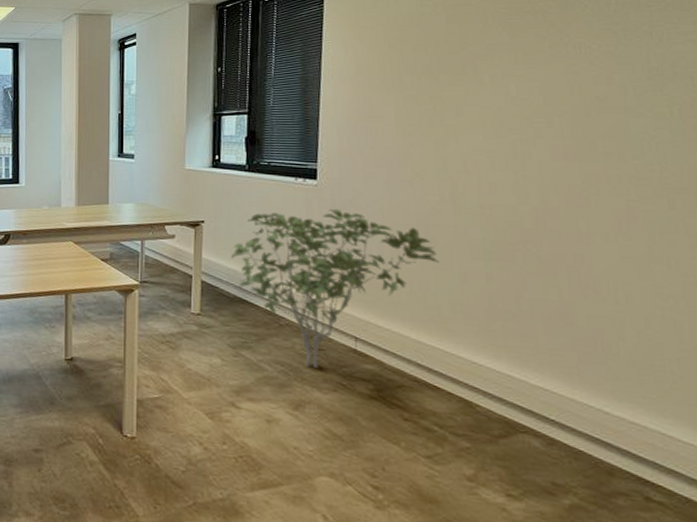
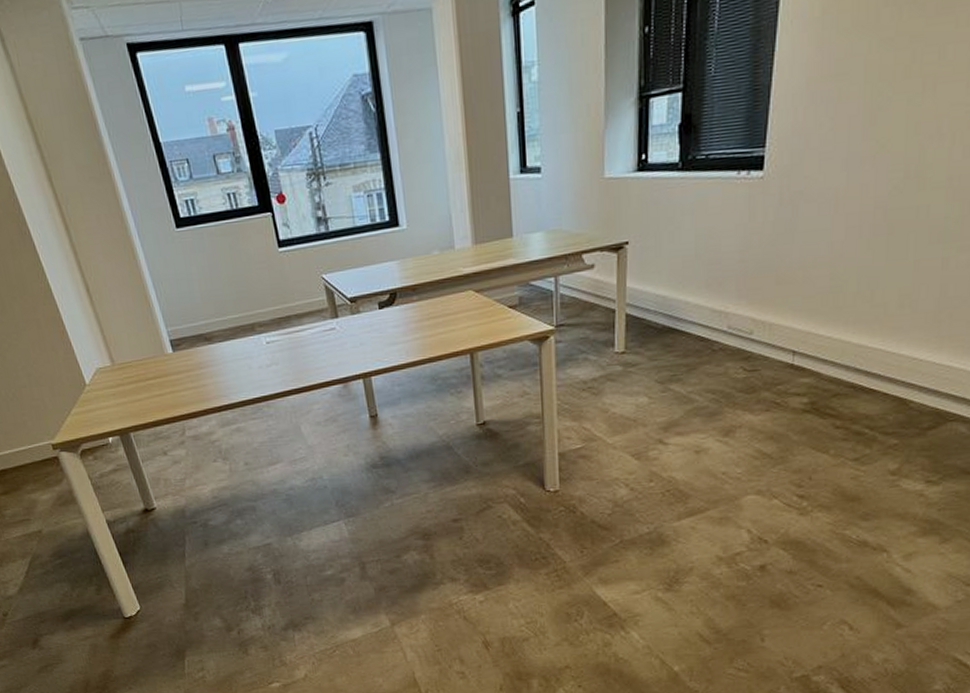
shrub: present [230,208,439,368] -> none [659,203,893,391]

